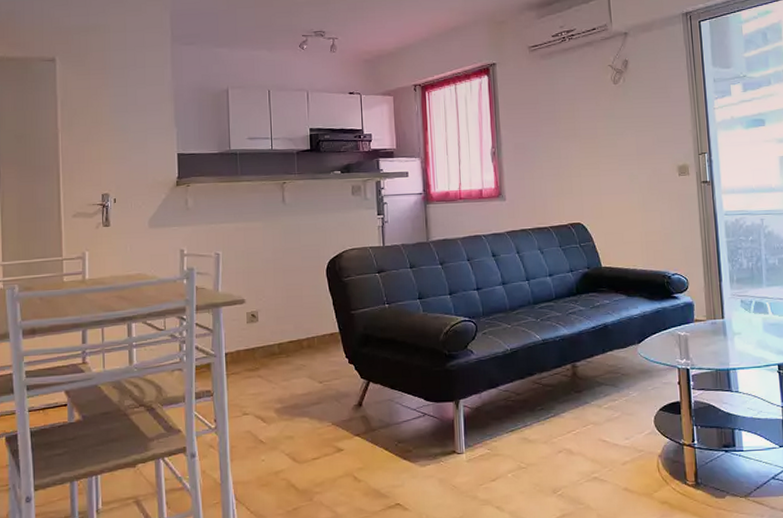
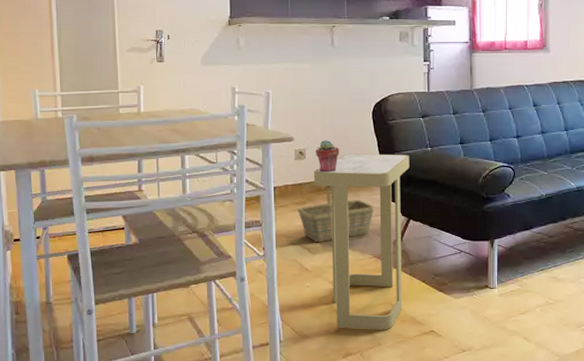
basket: none [251,349,332,412] -> present [298,186,375,243]
side table: none [267,313,367,506] -> present [314,154,410,330]
potted succulent: none [268,300,294,335] -> present [315,139,340,172]

